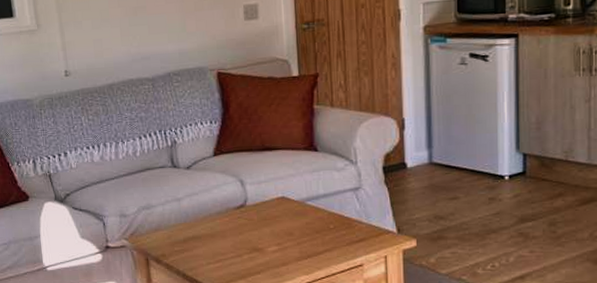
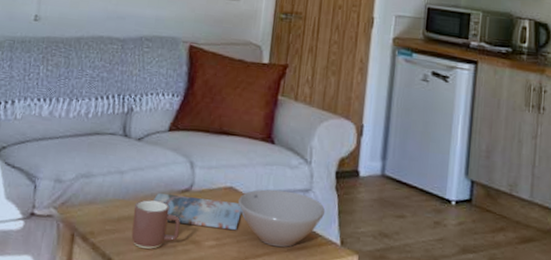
mug: none [196,218,243,262] -> present [131,199,181,250]
magazine: none [212,210,297,235] -> present [153,193,242,230]
bowl: none [292,192,378,243] -> present [238,189,326,248]

